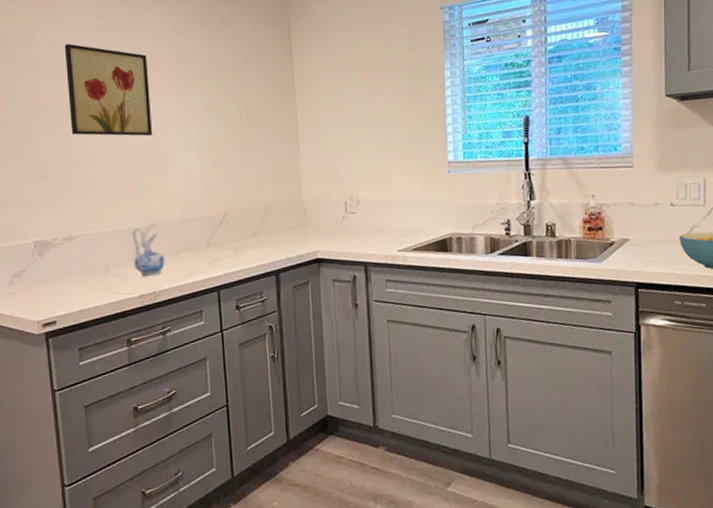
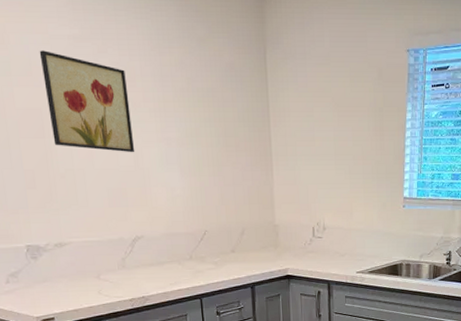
ceramic pitcher: present [132,227,165,276] -> none [120,238,152,282]

